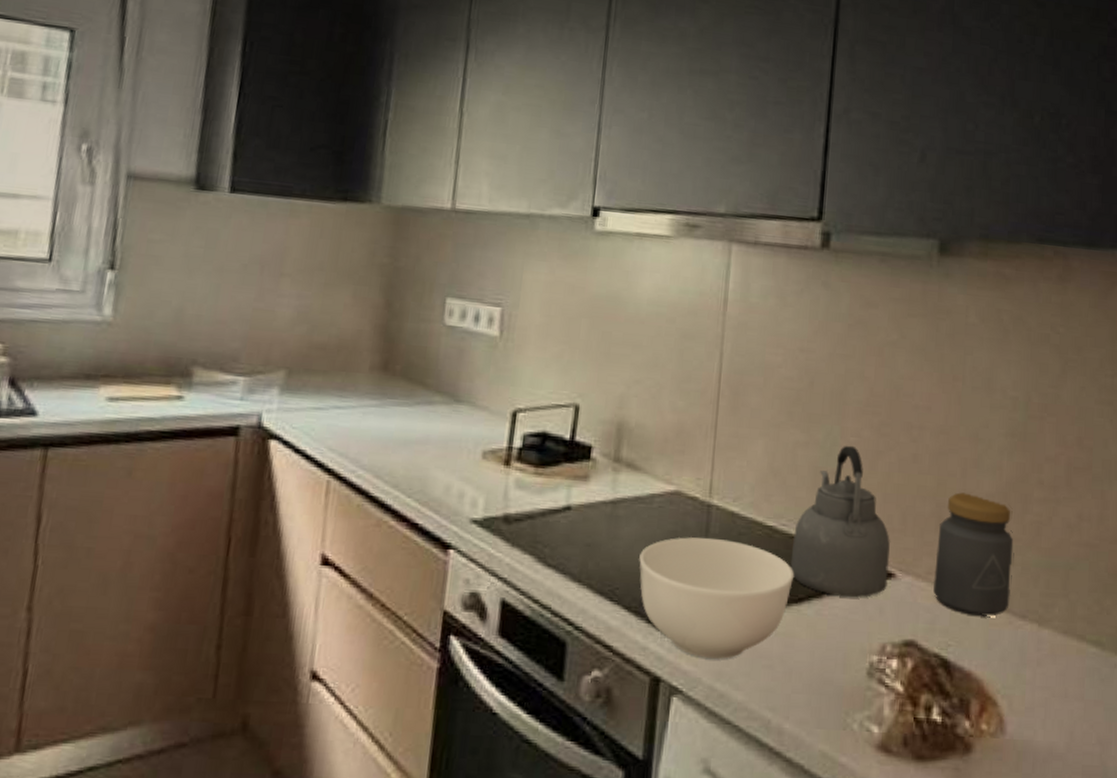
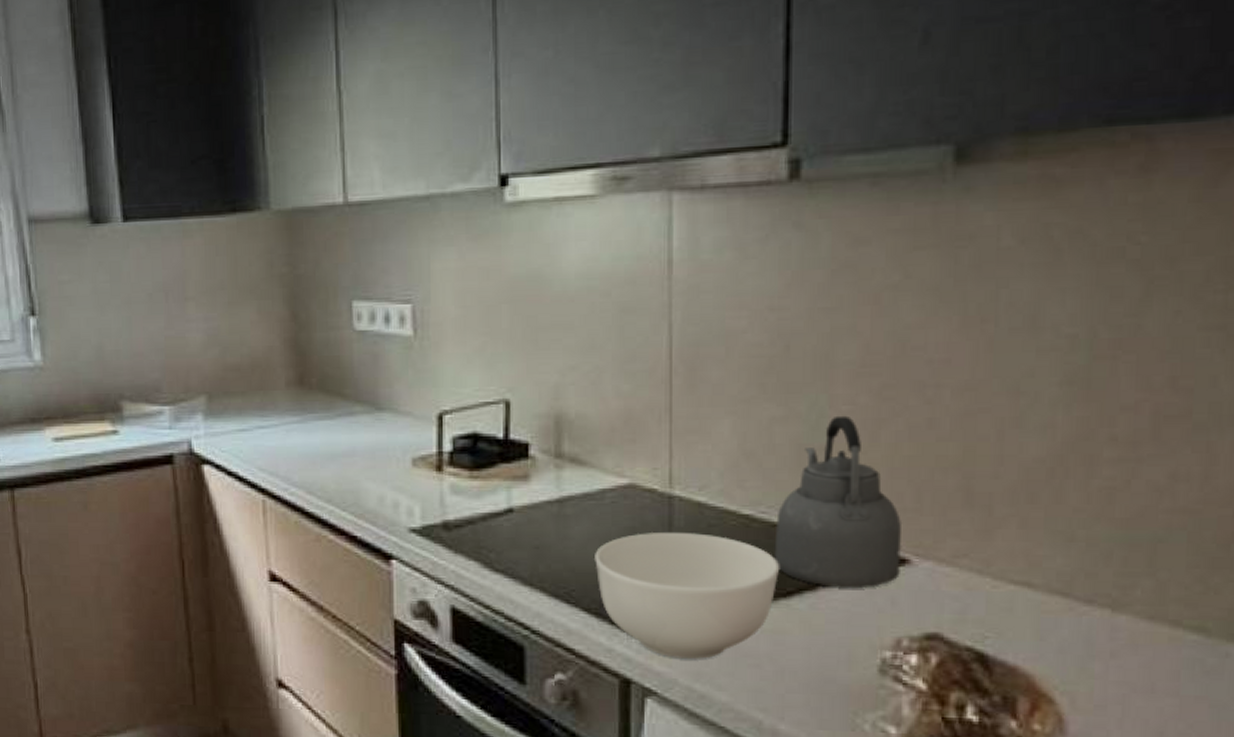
jar: present [933,492,1014,617] -> none [961,459,1075,604]

